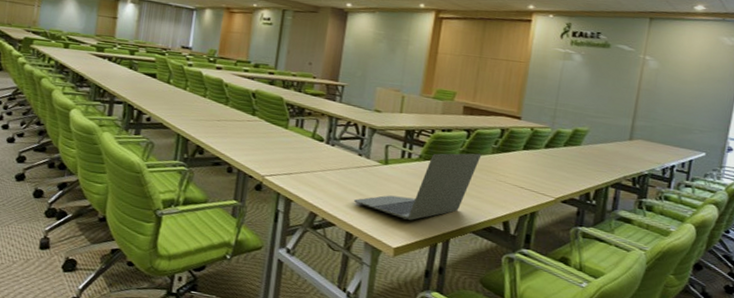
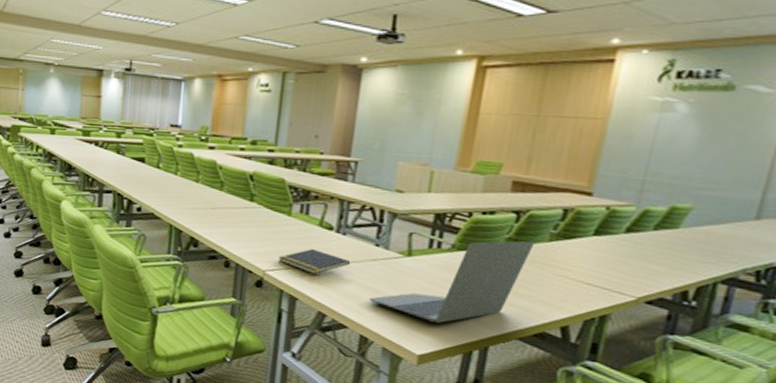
notepad: none [276,157,338,179] -> present [278,249,351,274]

